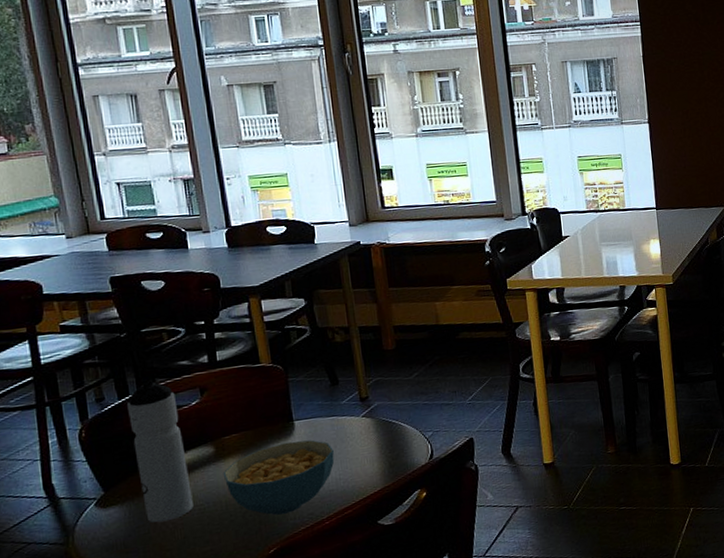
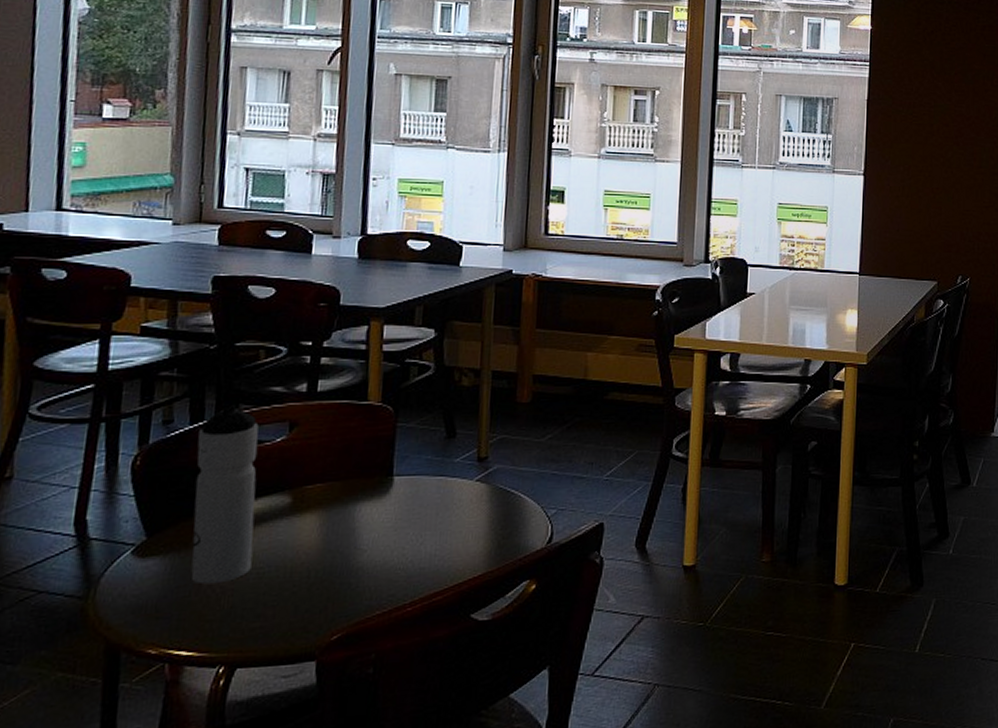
cereal bowl: present [222,440,335,515] -> none [294,501,434,592]

